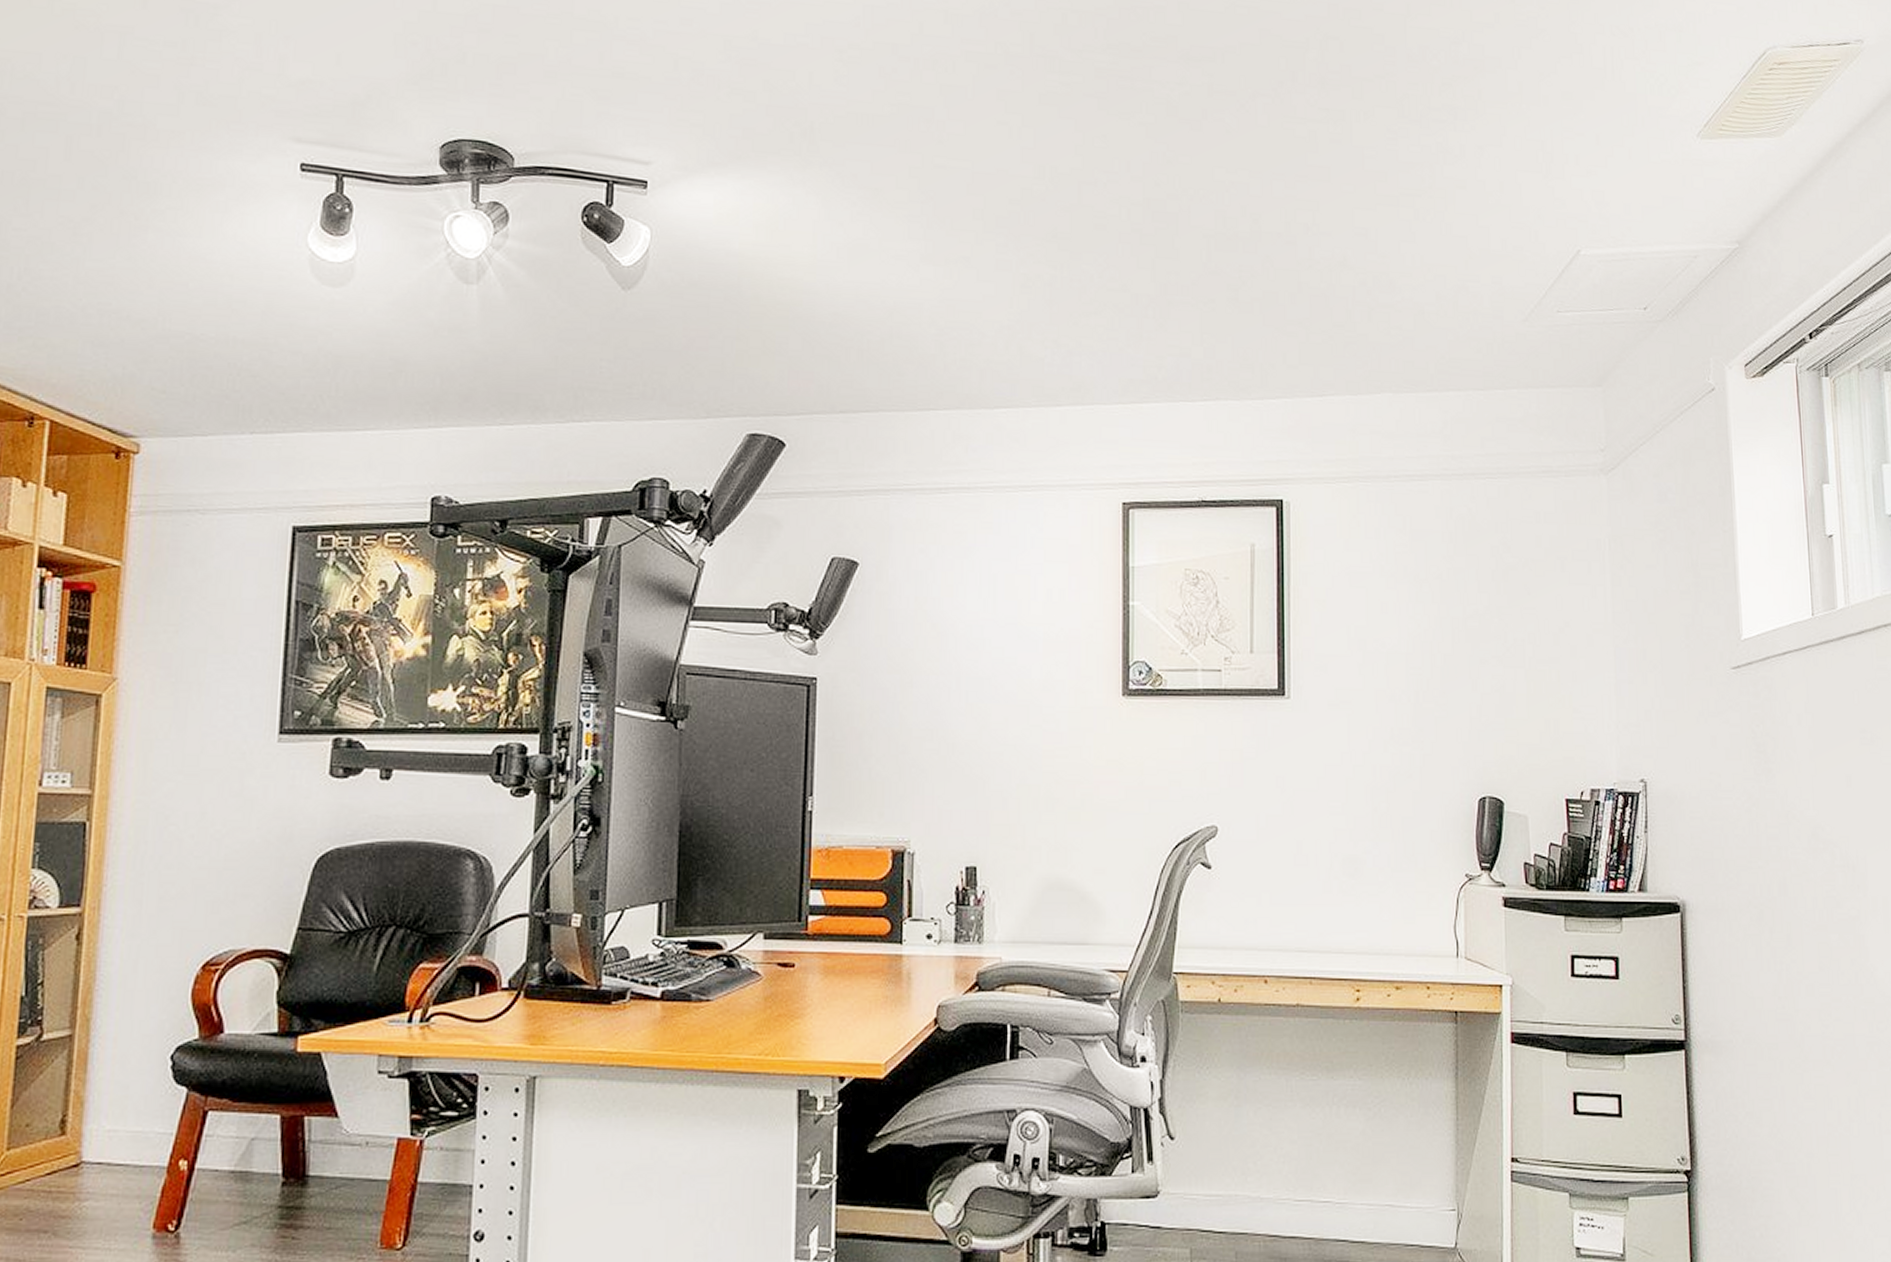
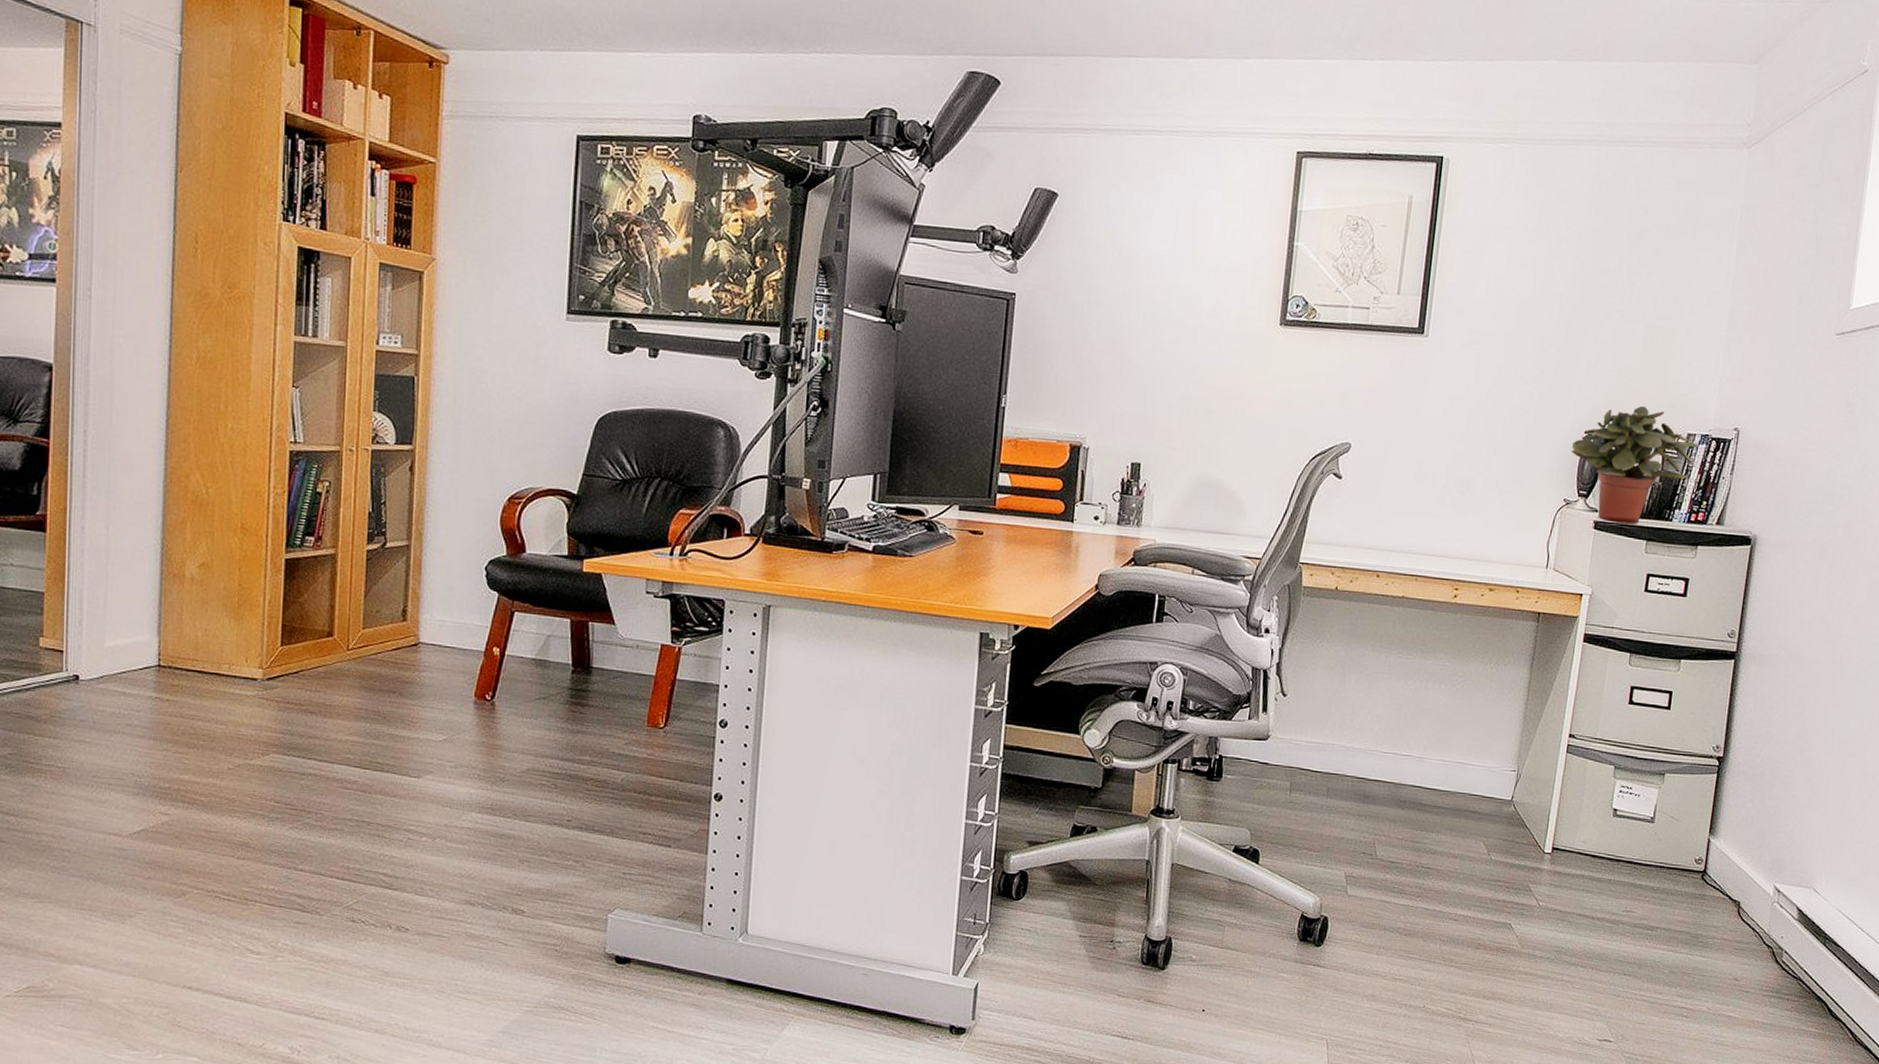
potted plant: none [1466,762,1605,900] -> present [1572,406,1698,525]

